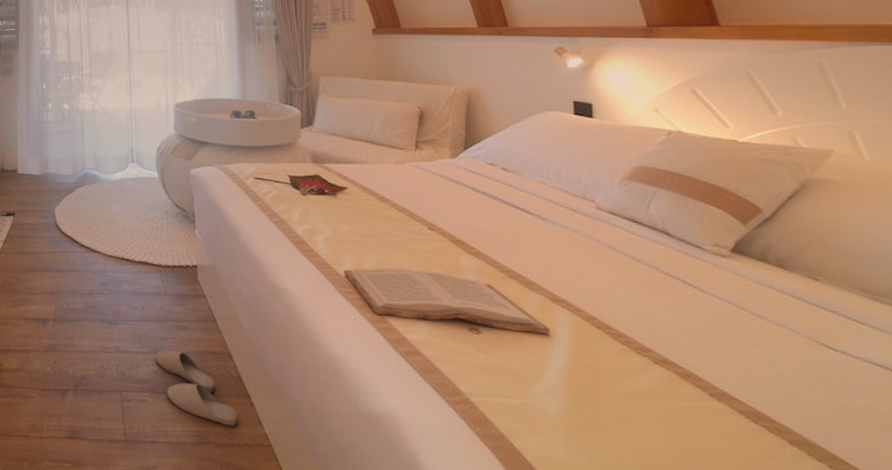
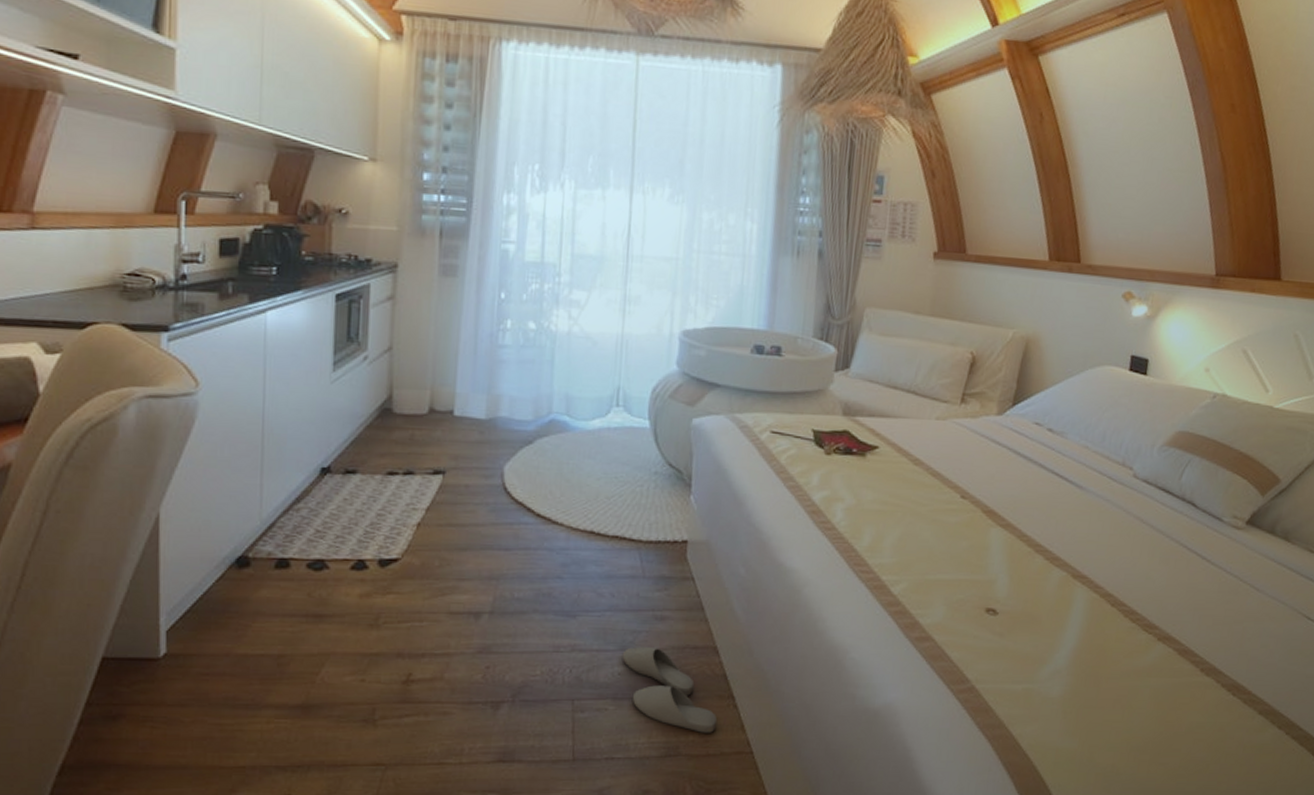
book: present [345,268,550,335] -> none [862,542,1067,614]

